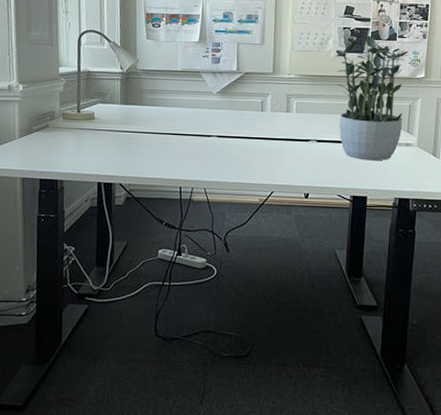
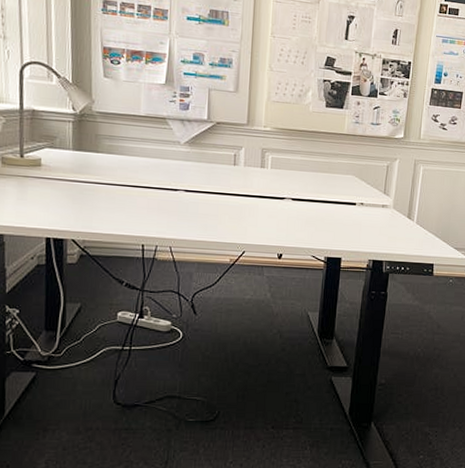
potted plant: present [334,35,409,161] -> none [313,90,389,222]

